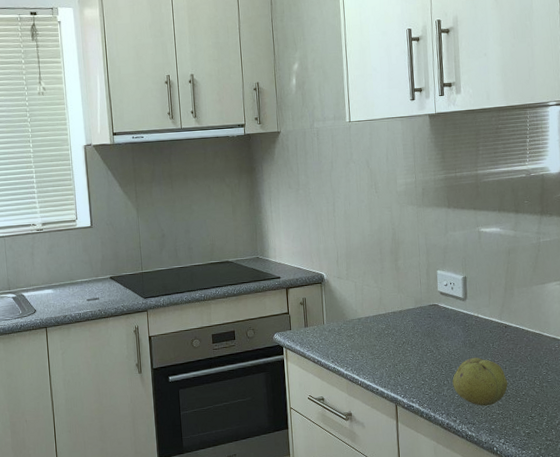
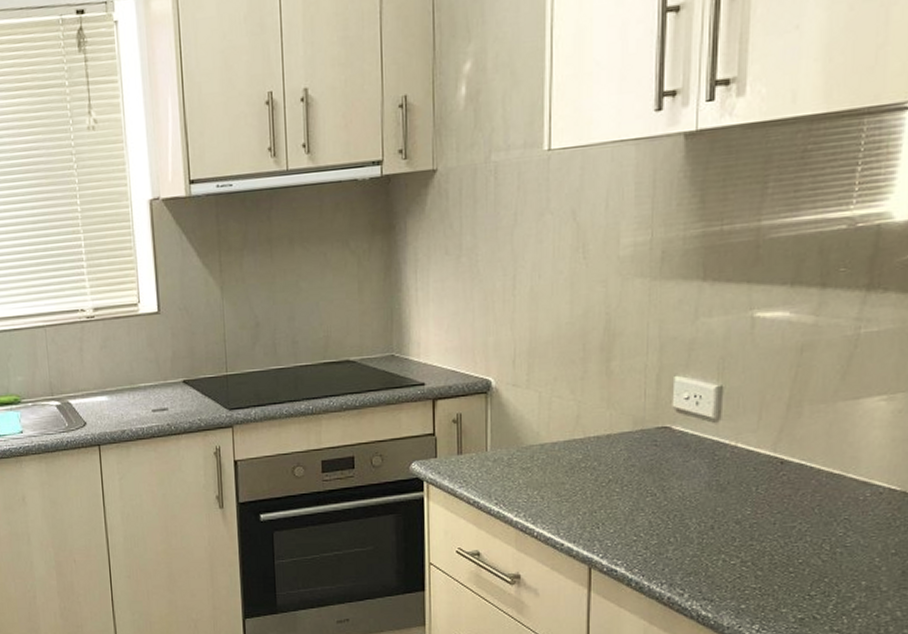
fruit: present [452,357,508,406] -> none [683,506,775,577]

